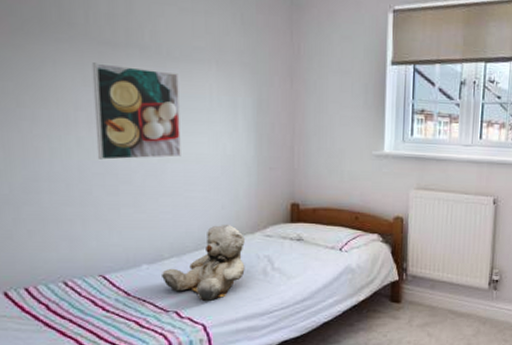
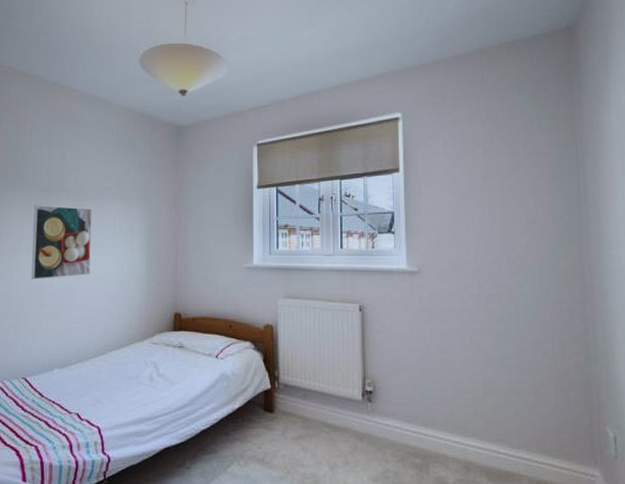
teddy bear: present [160,224,245,301] -> none [68,332,135,404]

